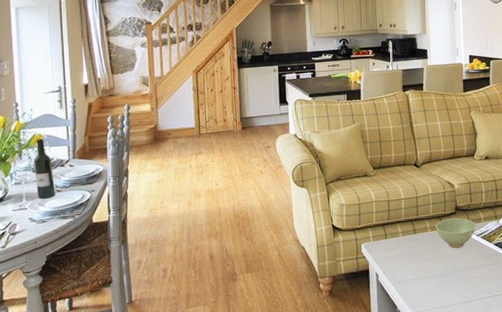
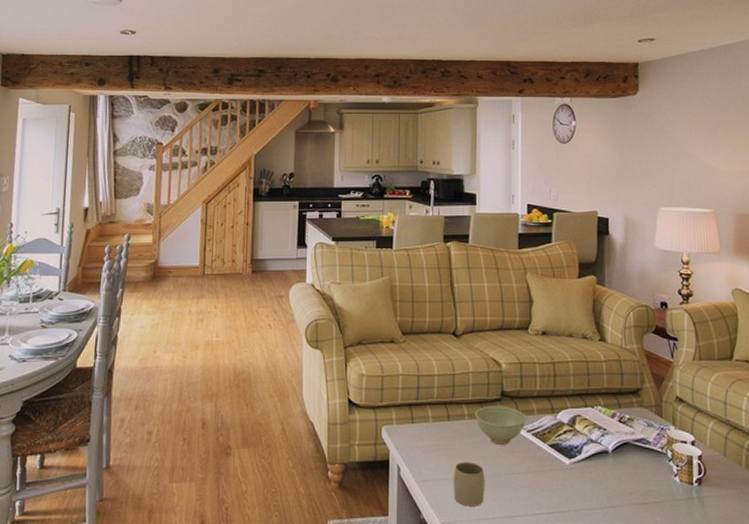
wine bottle: present [34,139,56,200] -> none [20,265,41,336]
mug: none [420,264,447,298] -> present [453,462,485,506]

